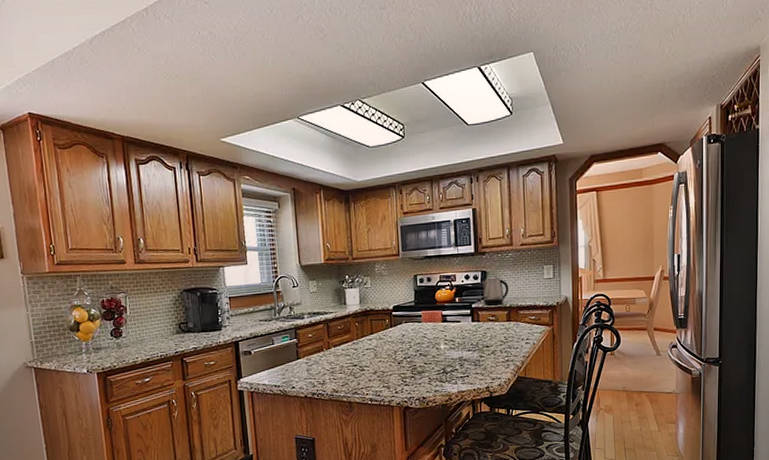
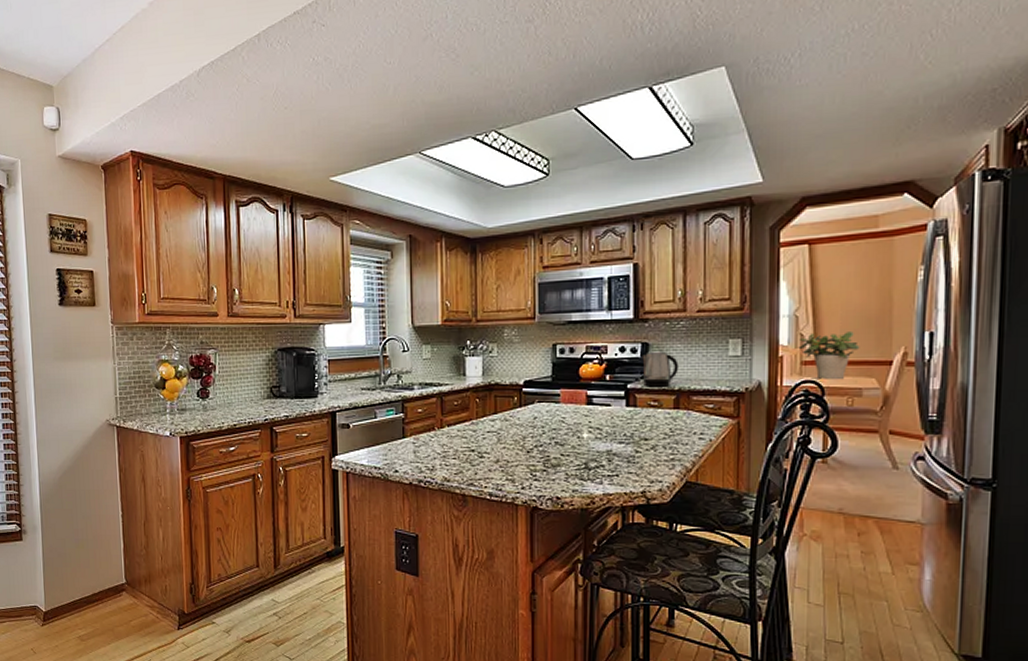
potted plant: none [592,256,633,293] -> present [798,332,860,380]

